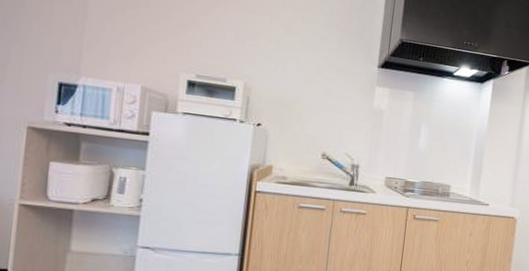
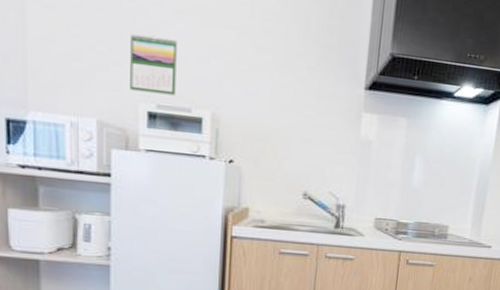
calendar: none [173,16,218,68] -> present [130,34,177,96]

